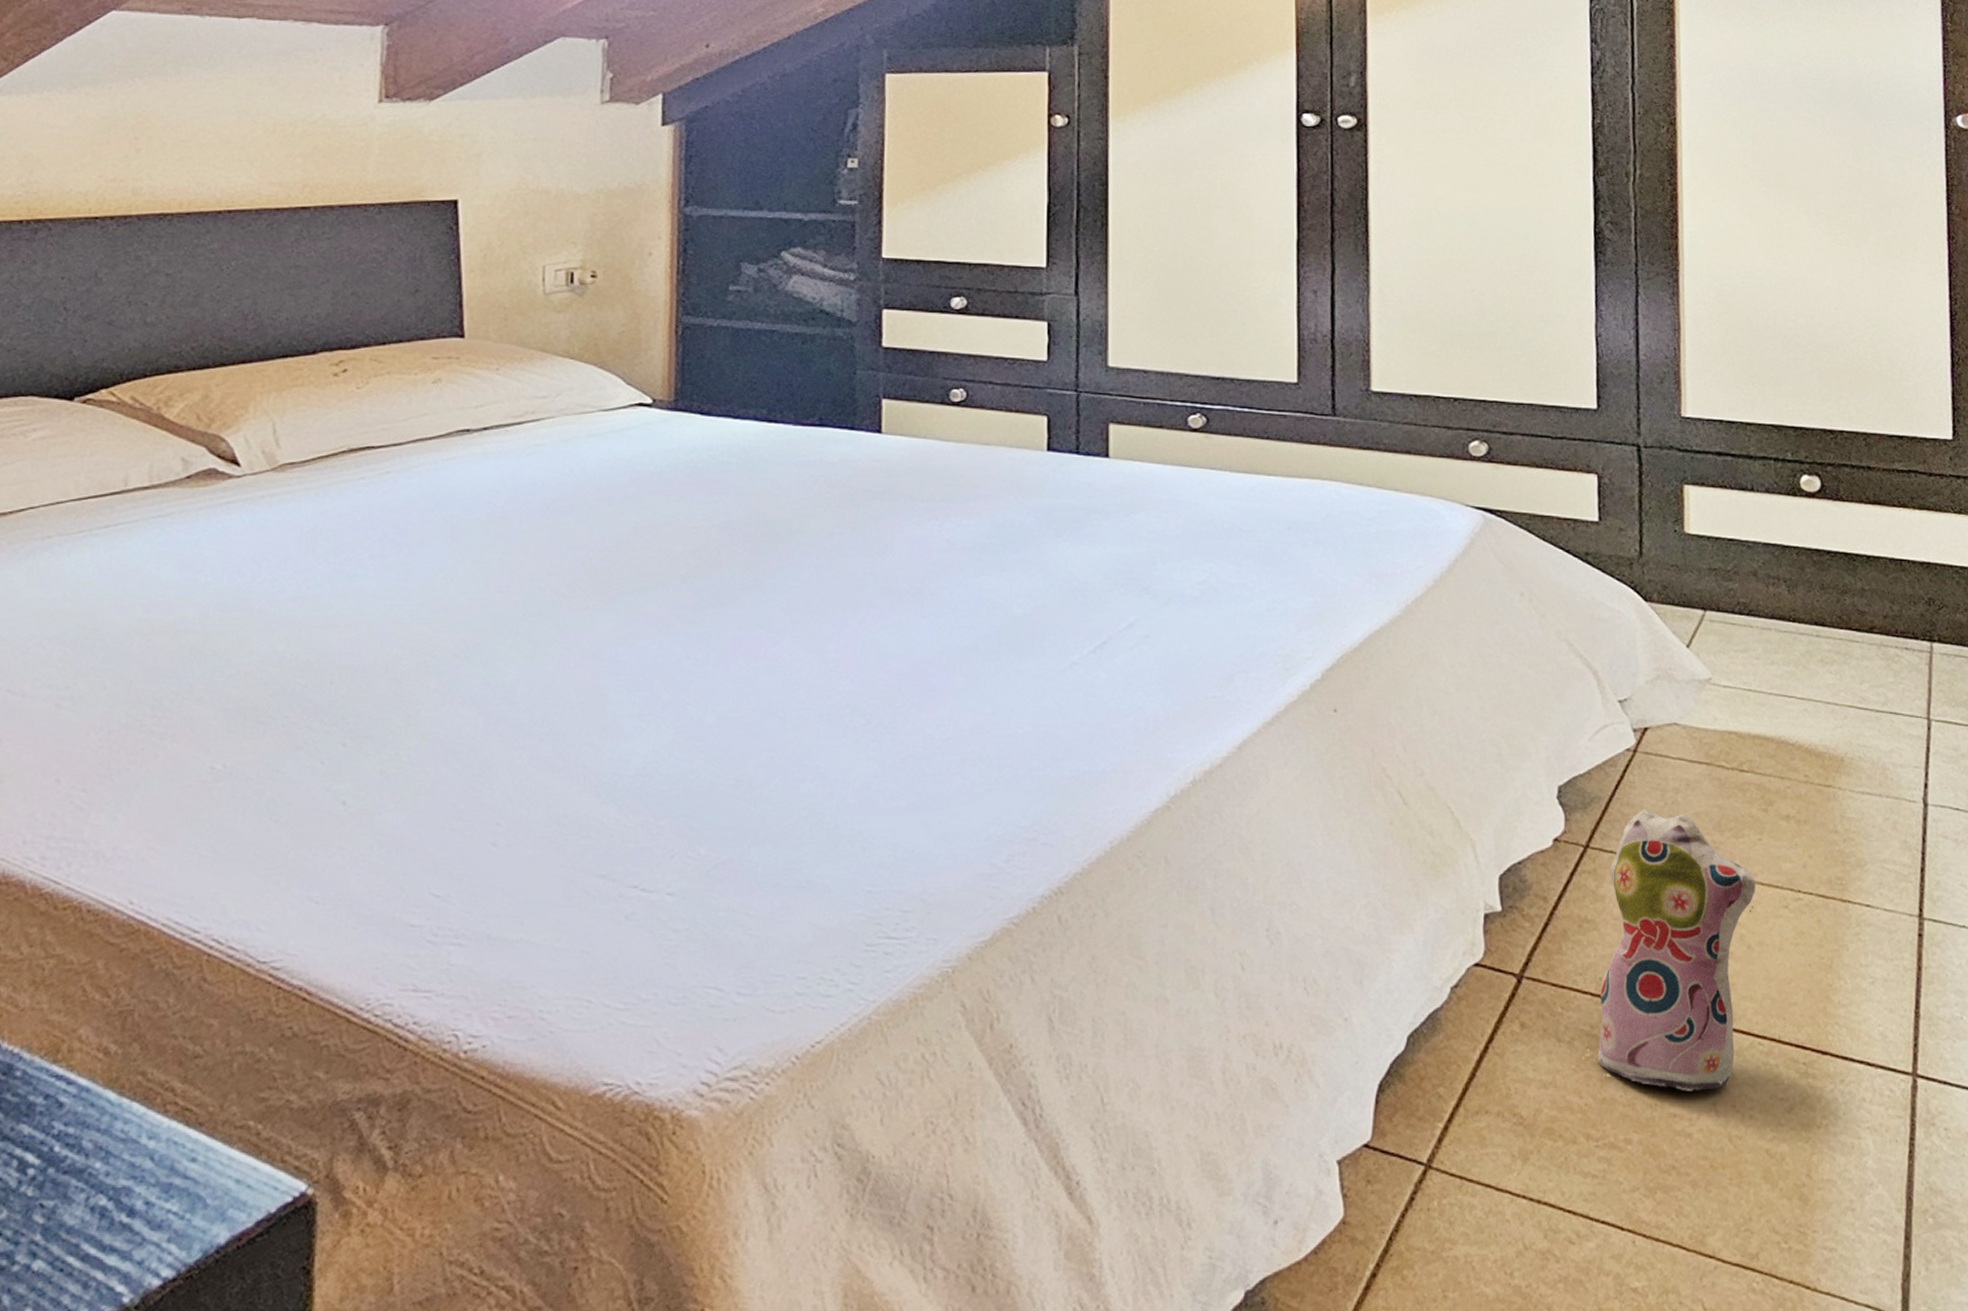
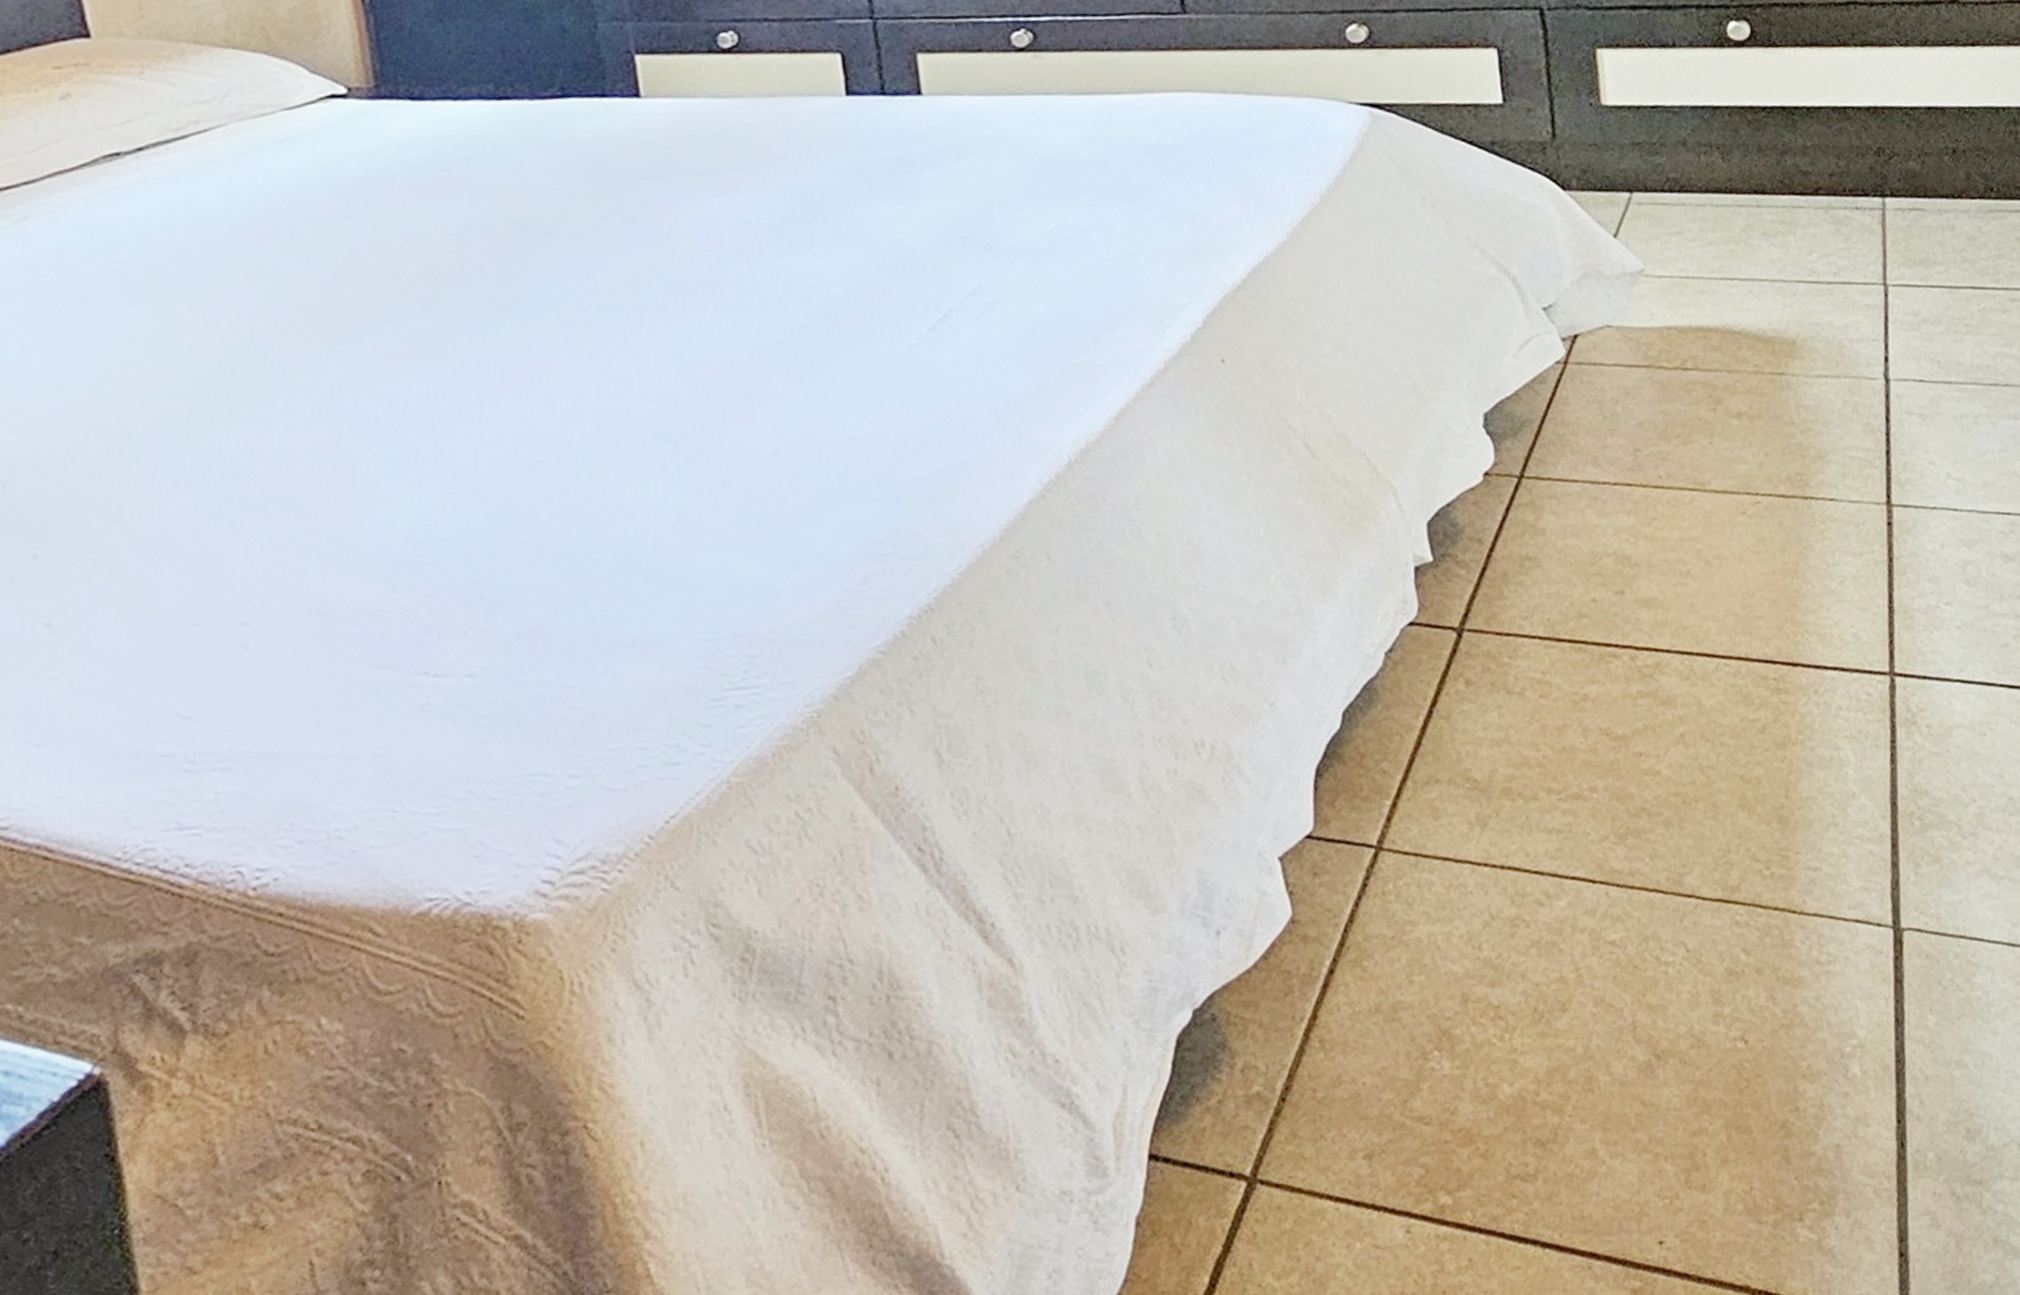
plush toy: present [1591,808,1755,1091] -> none [1545,425,1710,727]

